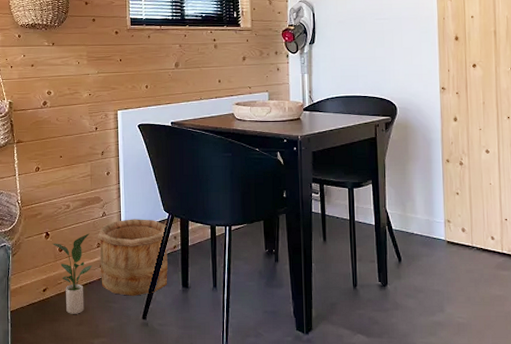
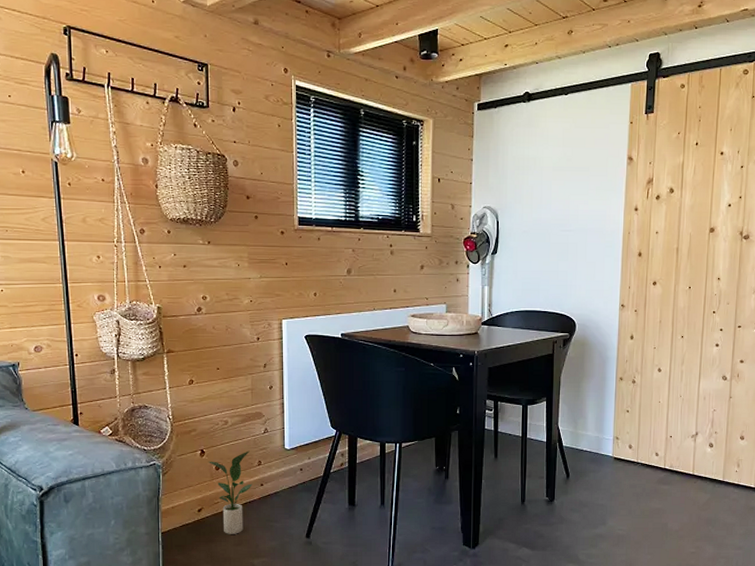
wooden bucket: present [97,219,168,296] -> none [258,436,335,515]

